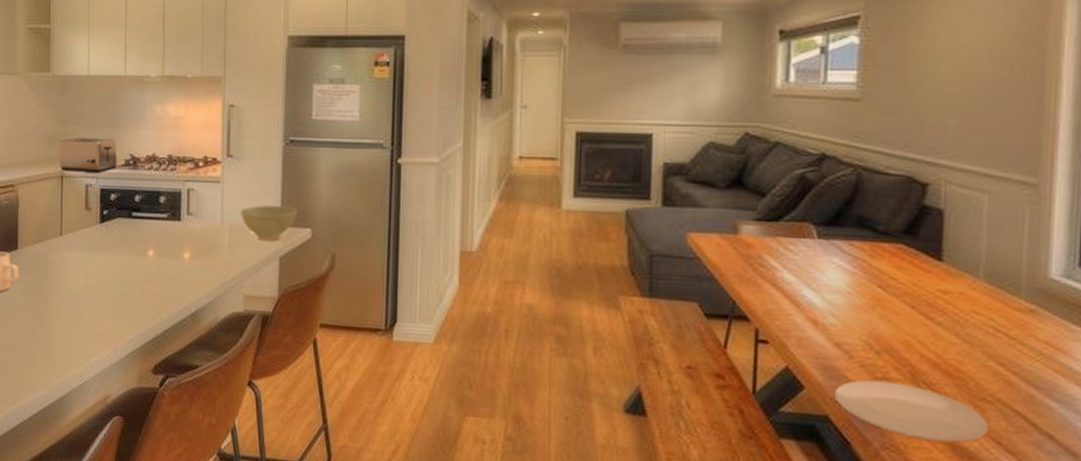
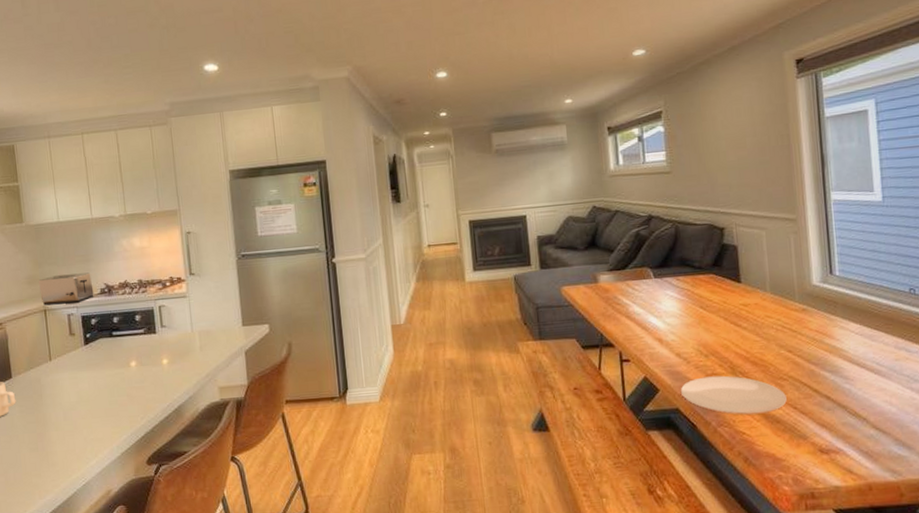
bowl: present [239,205,297,242] -> none [206,309,255,340]

